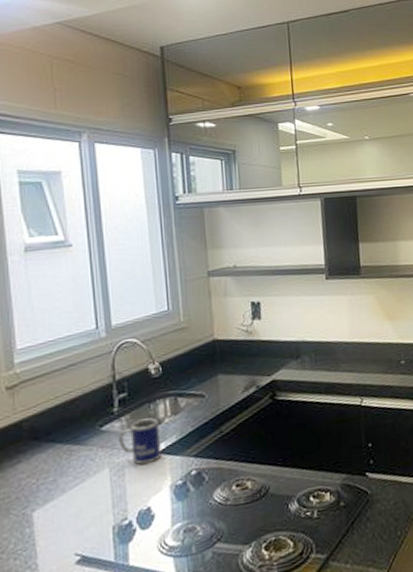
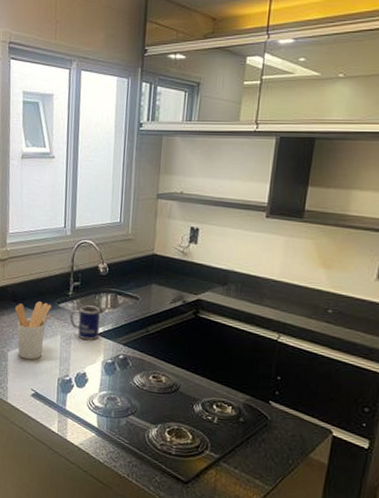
utensil holder: none [38,429,91,516] -> present [15,301,51,360]

